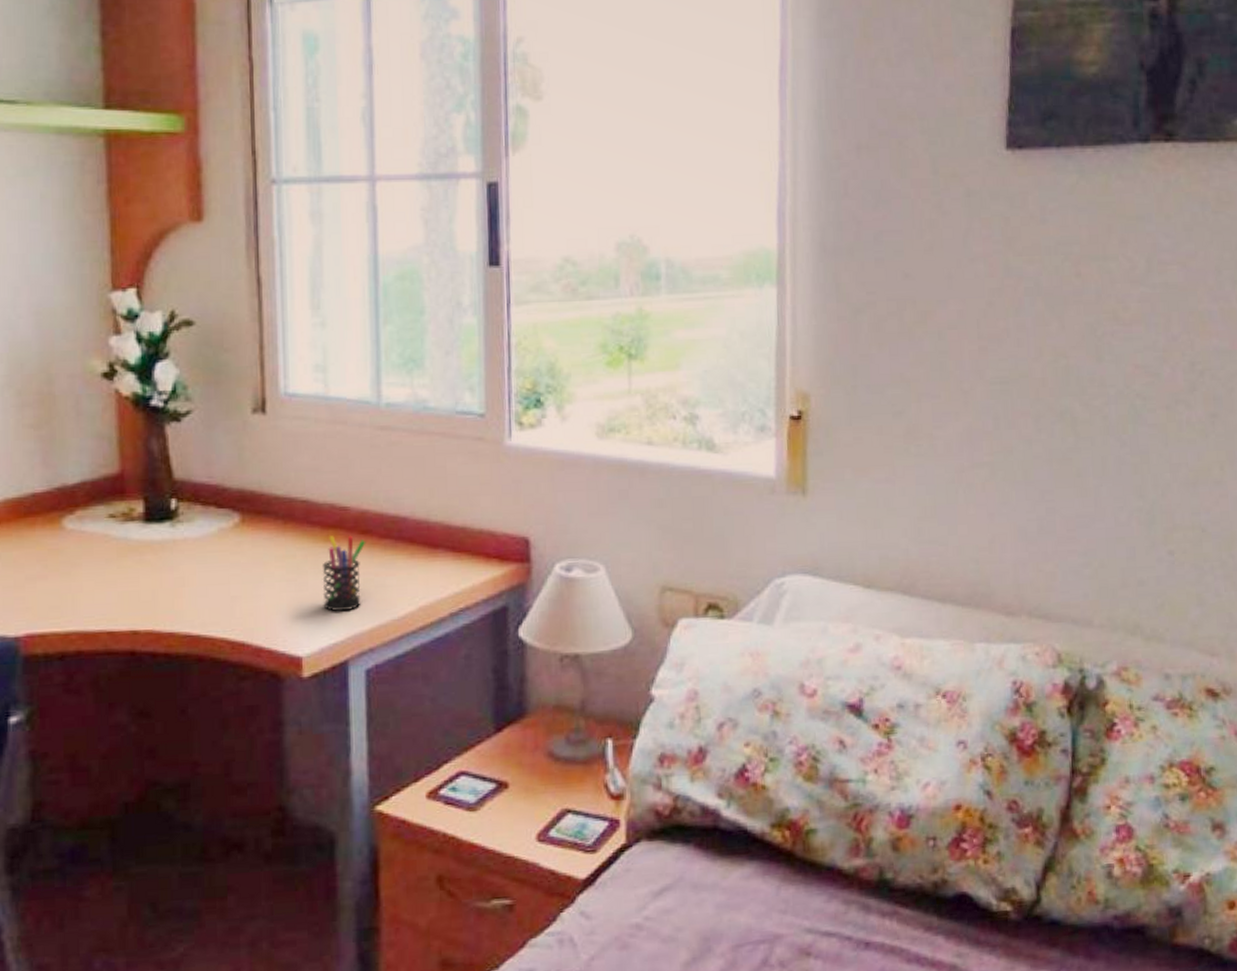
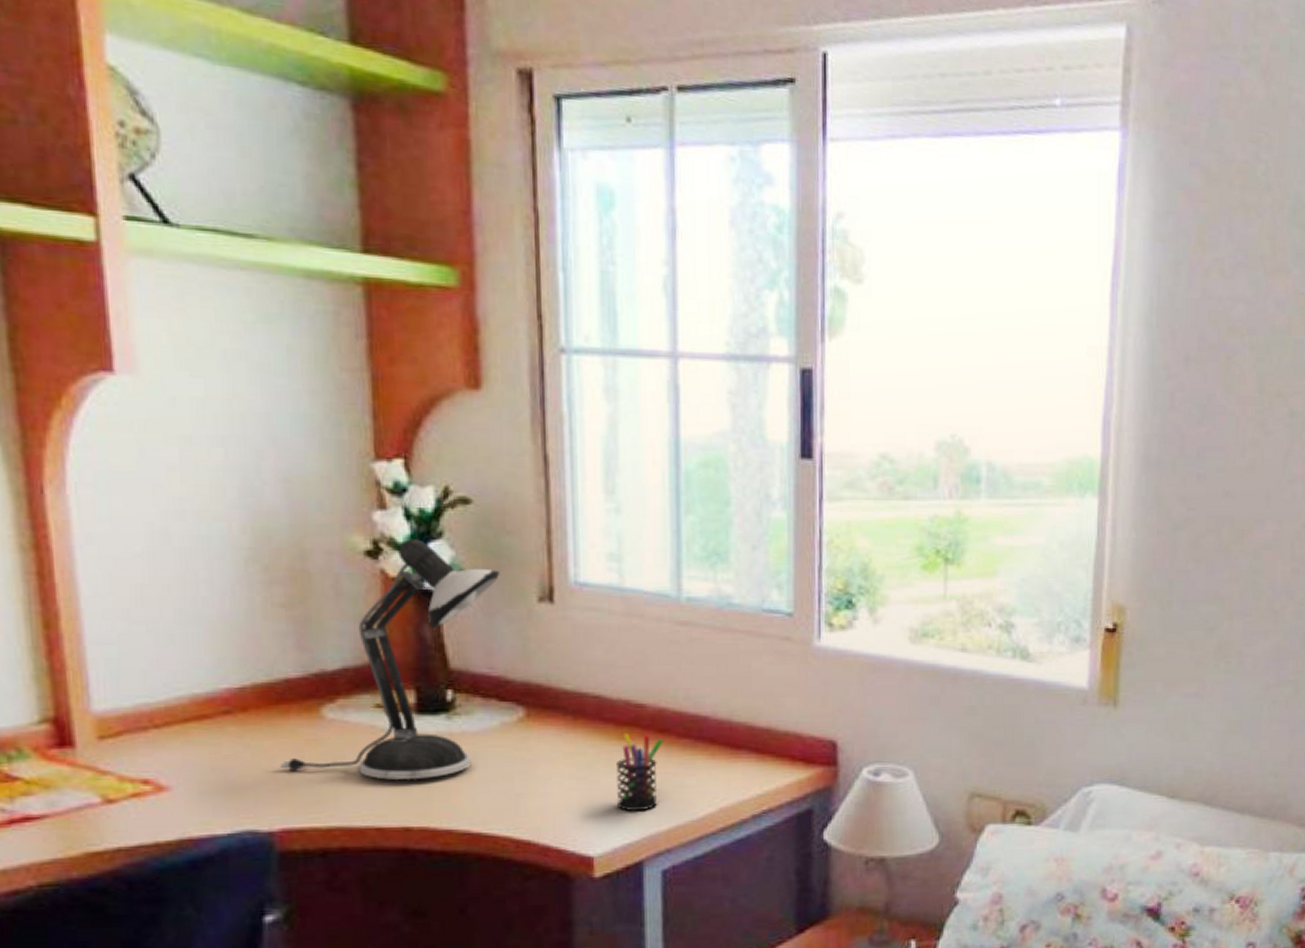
desk lamp: none [26,360,218,586] -> present [280,539,499,781]

